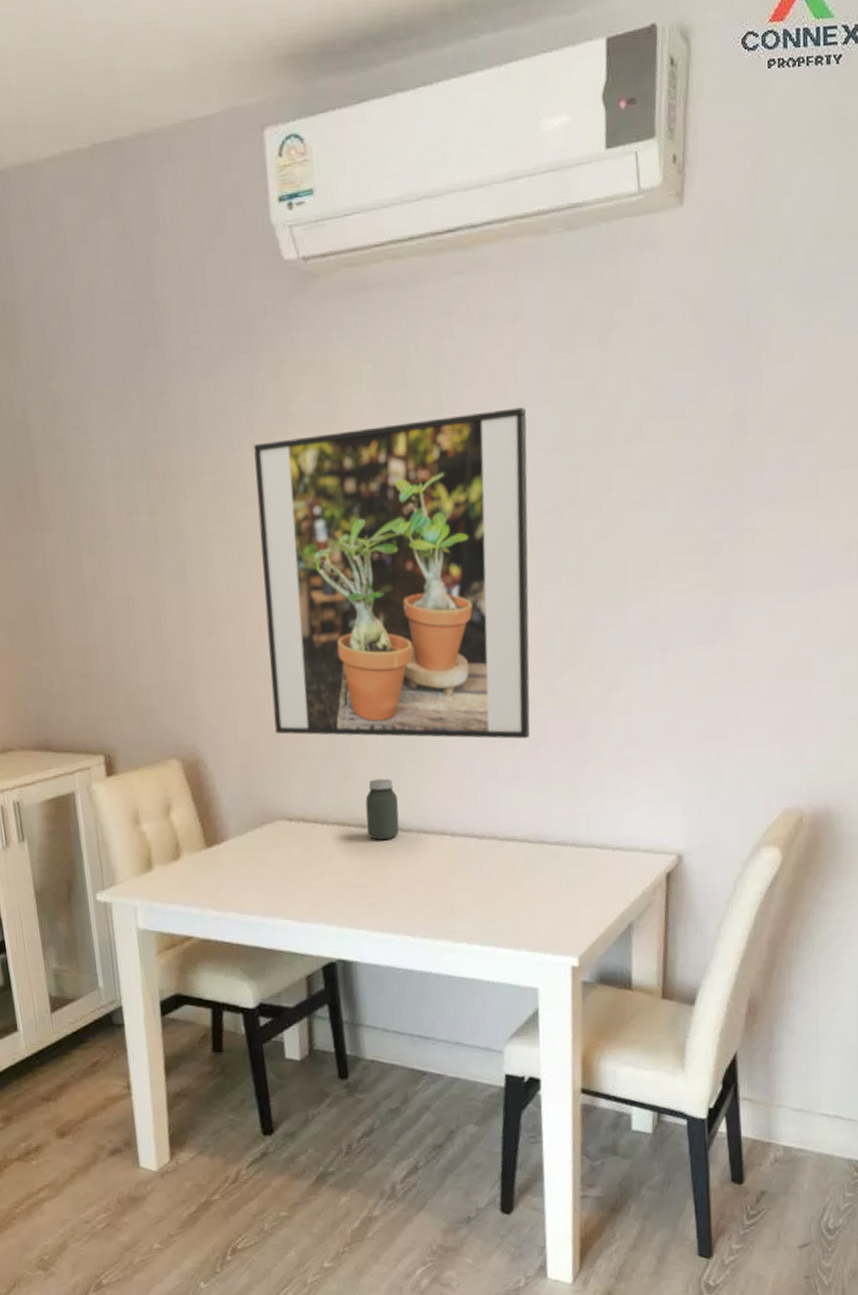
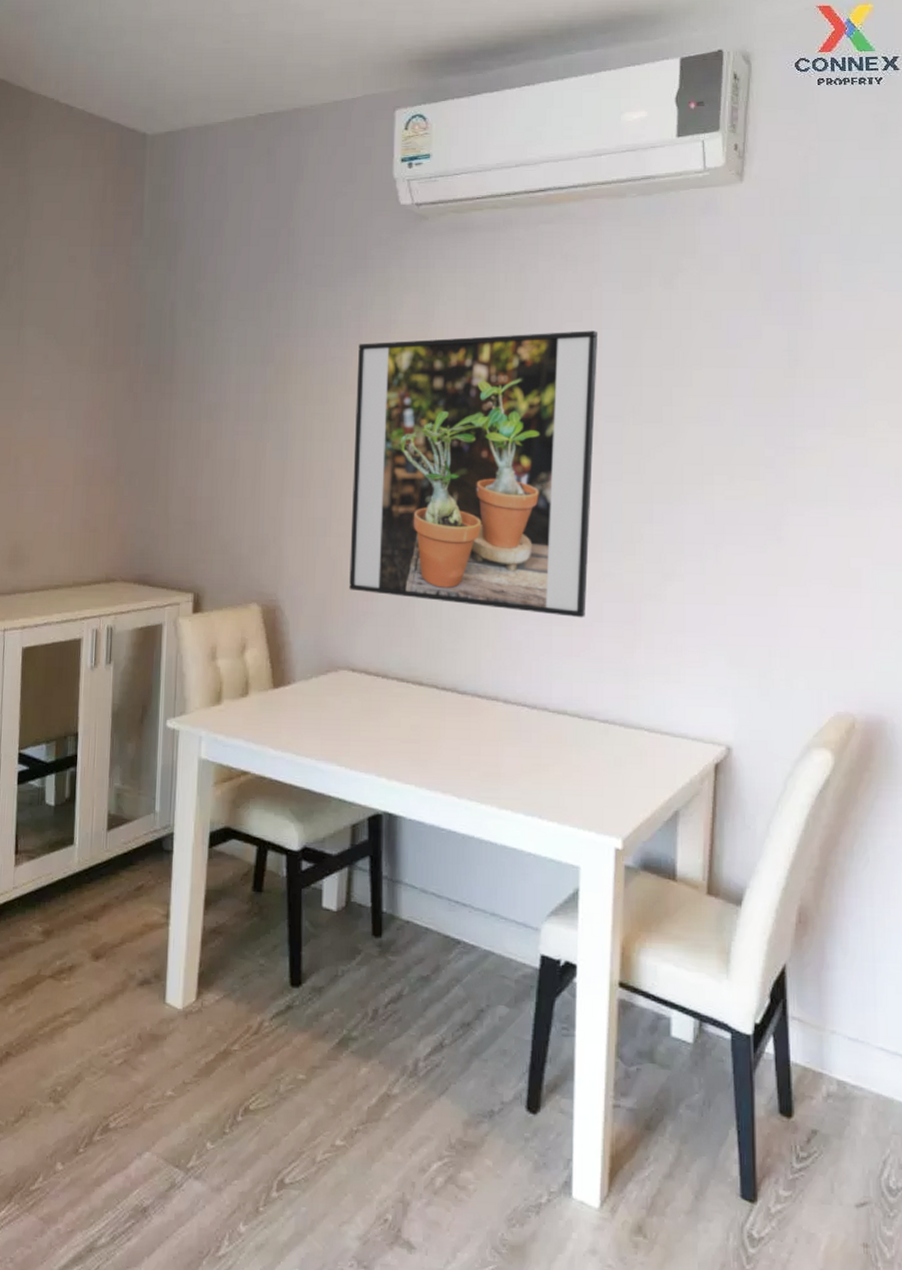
jar: present [365,778,400,840] -> none [424,641,456,699]

